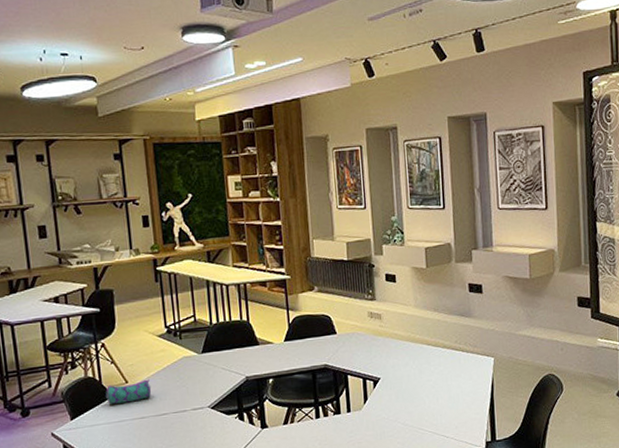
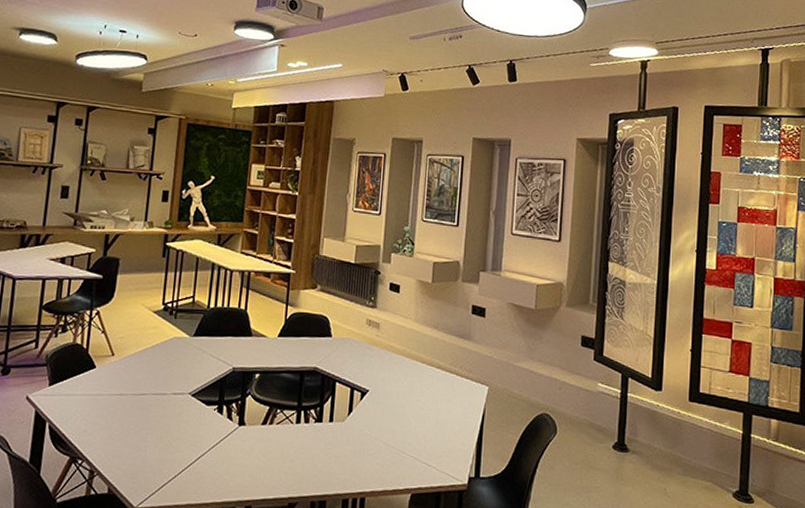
pencil case: present [105,379,152,404] -> none [88,355,137,376]

